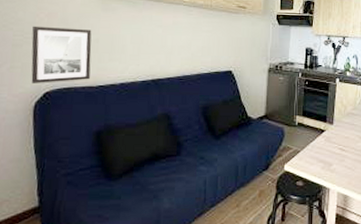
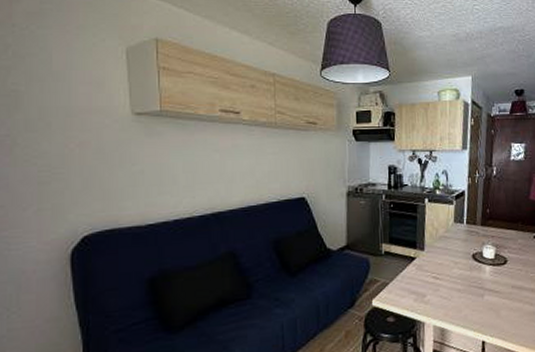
wall art: present [31,26,92,83] -> none [61,158,136,227]

